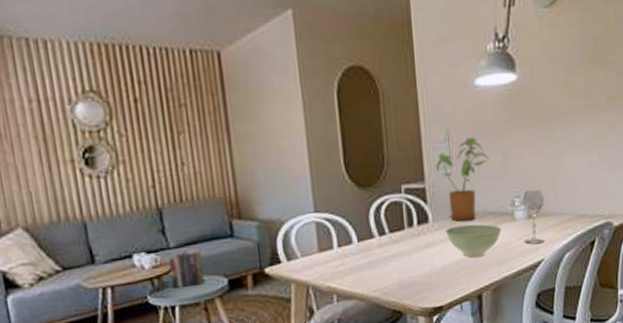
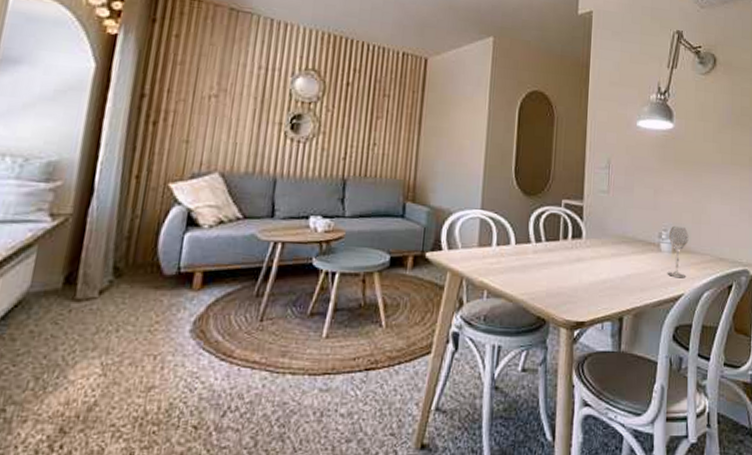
books: present [169,249,205,289] -> none [338,221,372,257]
house plant: present [436,137,489,221] -> none [595,169,643,243]
bowl: present [445,224,502,258] -> none [596,246,648,281]

